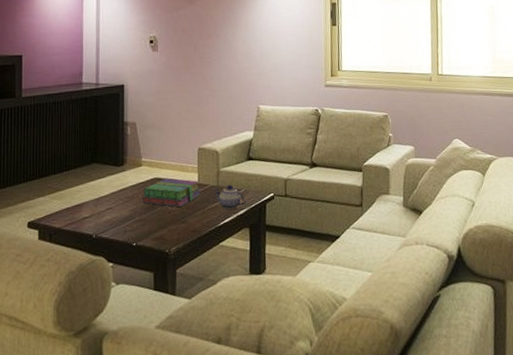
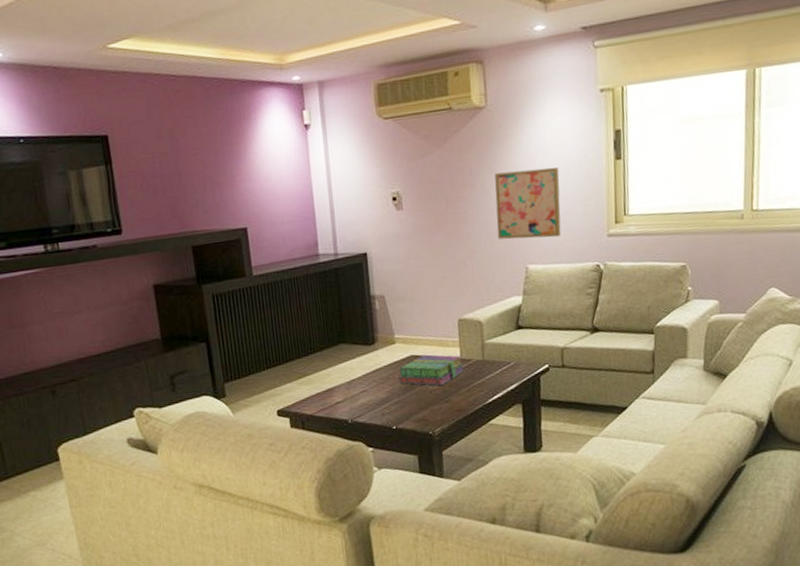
teapot: present [213,184,246,209] -> none [478,357,517,385]
wall art: none [235,27,288,84] -> present [494,167,561,240]

